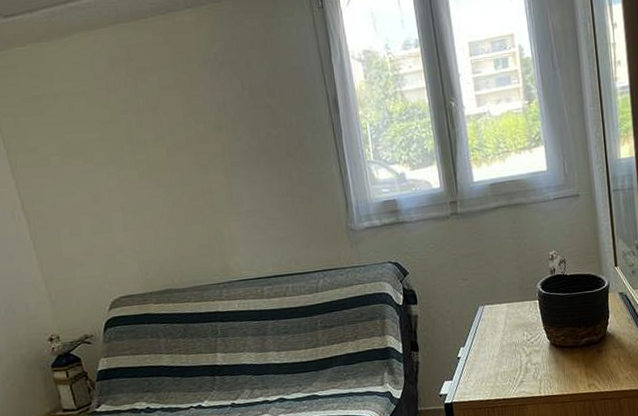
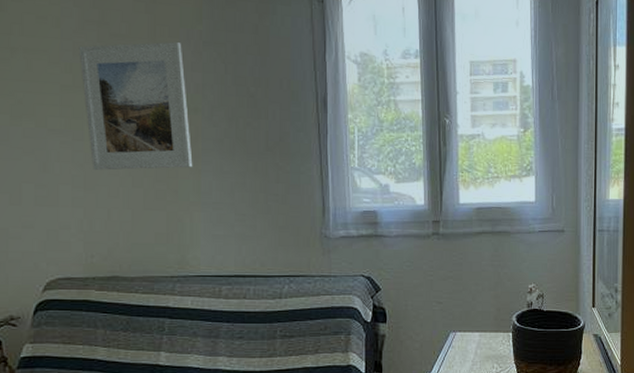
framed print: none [111,66,224,195] -> present [79,41,193,170]

